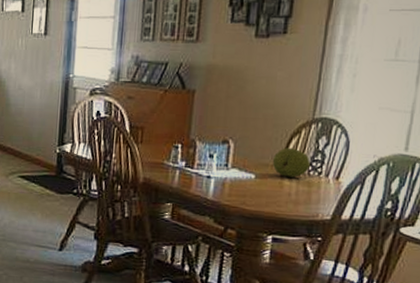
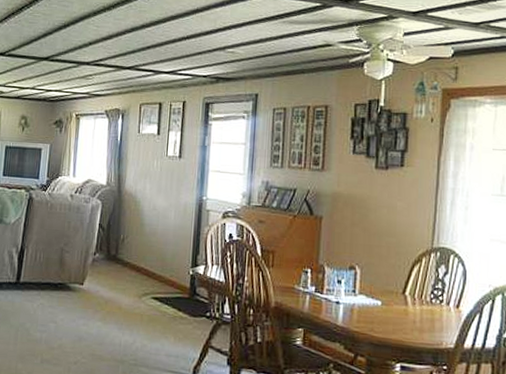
fruit: present [272,147,310,178] -> none [397,275,432,305]

